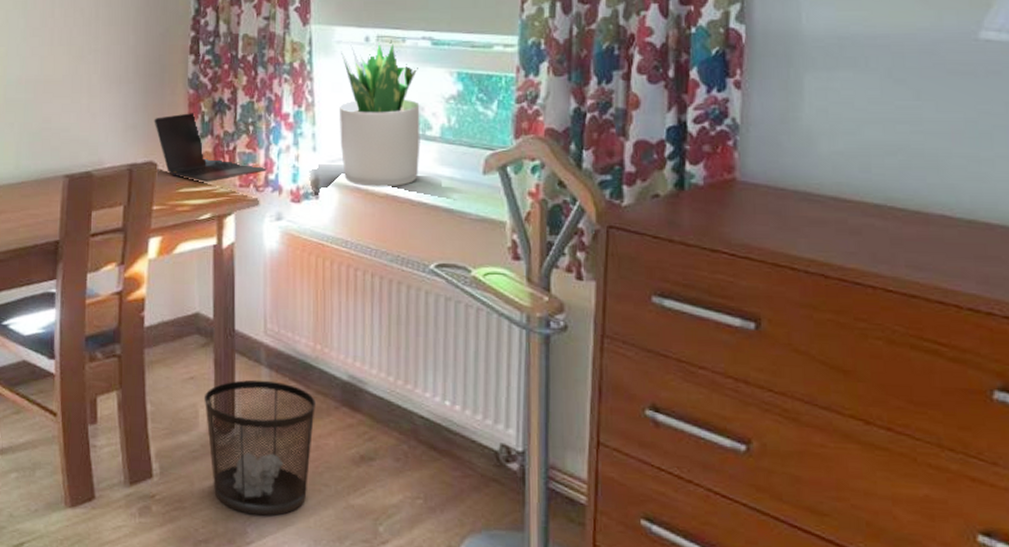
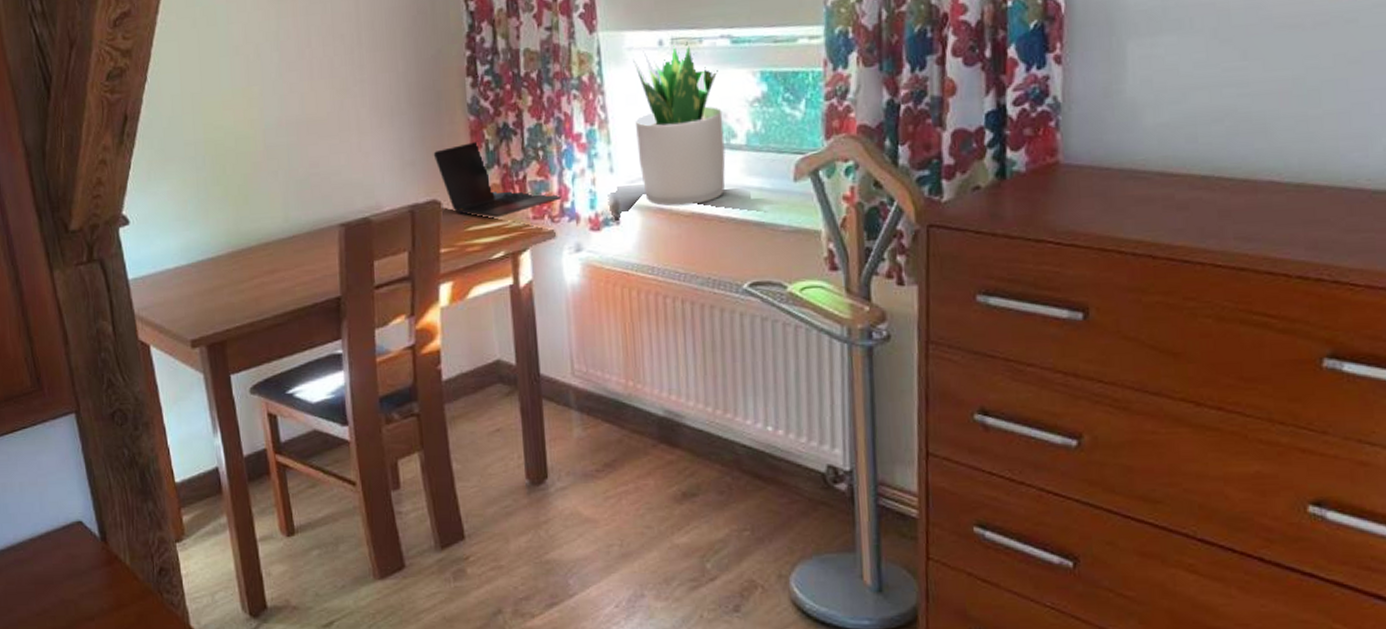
waste bin: present [203,379,315,516] -> none [512,424,632,566]

